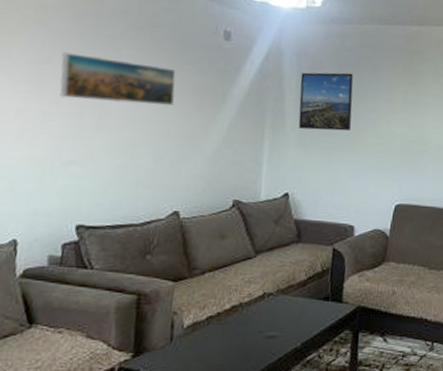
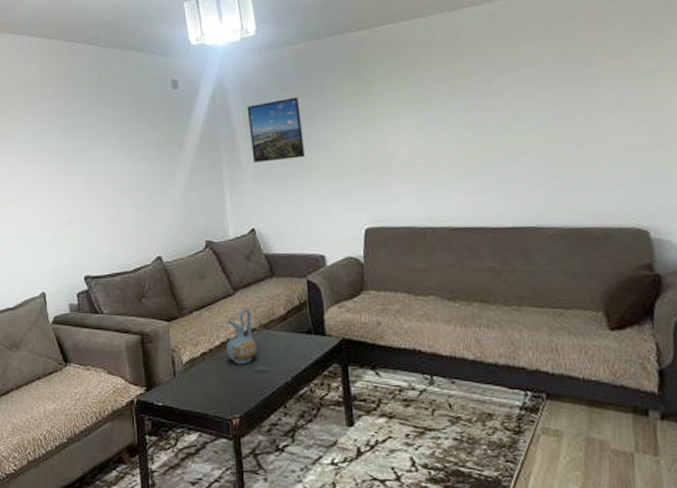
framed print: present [60,52,176,106] -> none [50,125,141,167]
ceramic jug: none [236,272,271,330] -> present [226,308,258,365]

